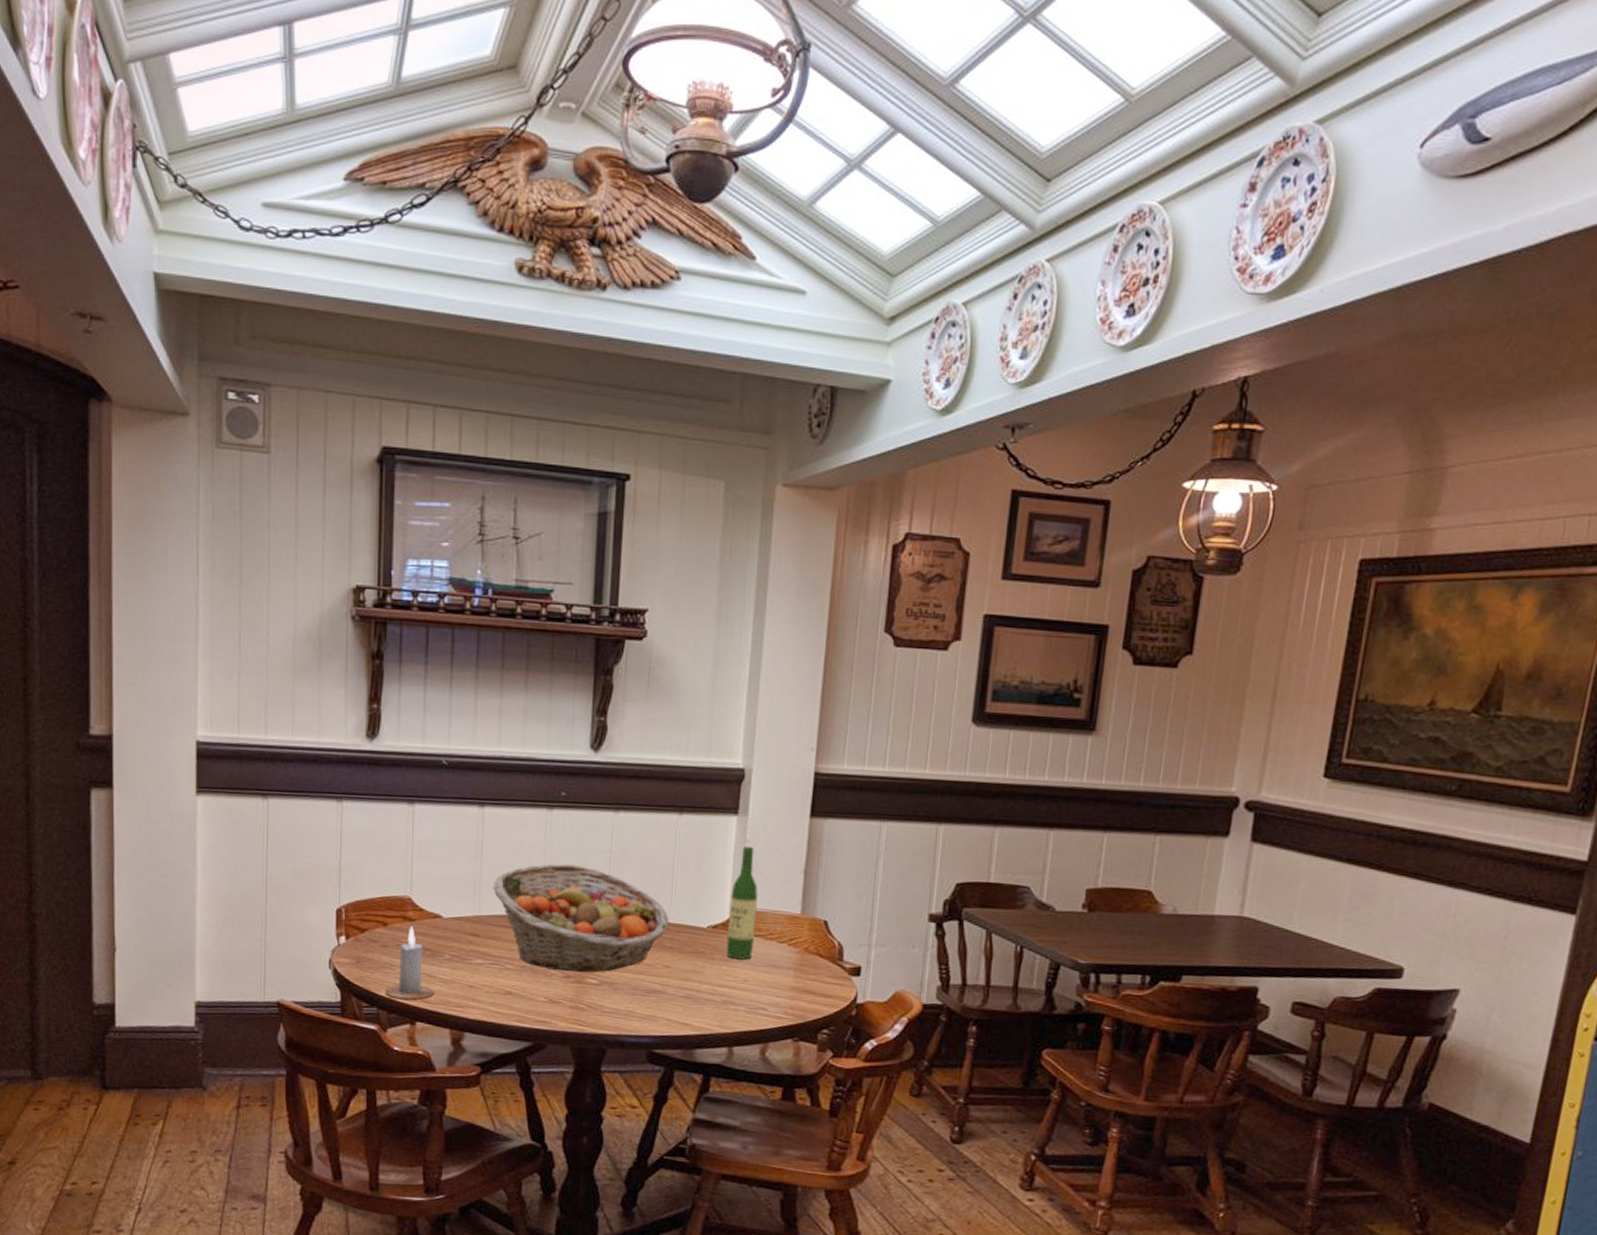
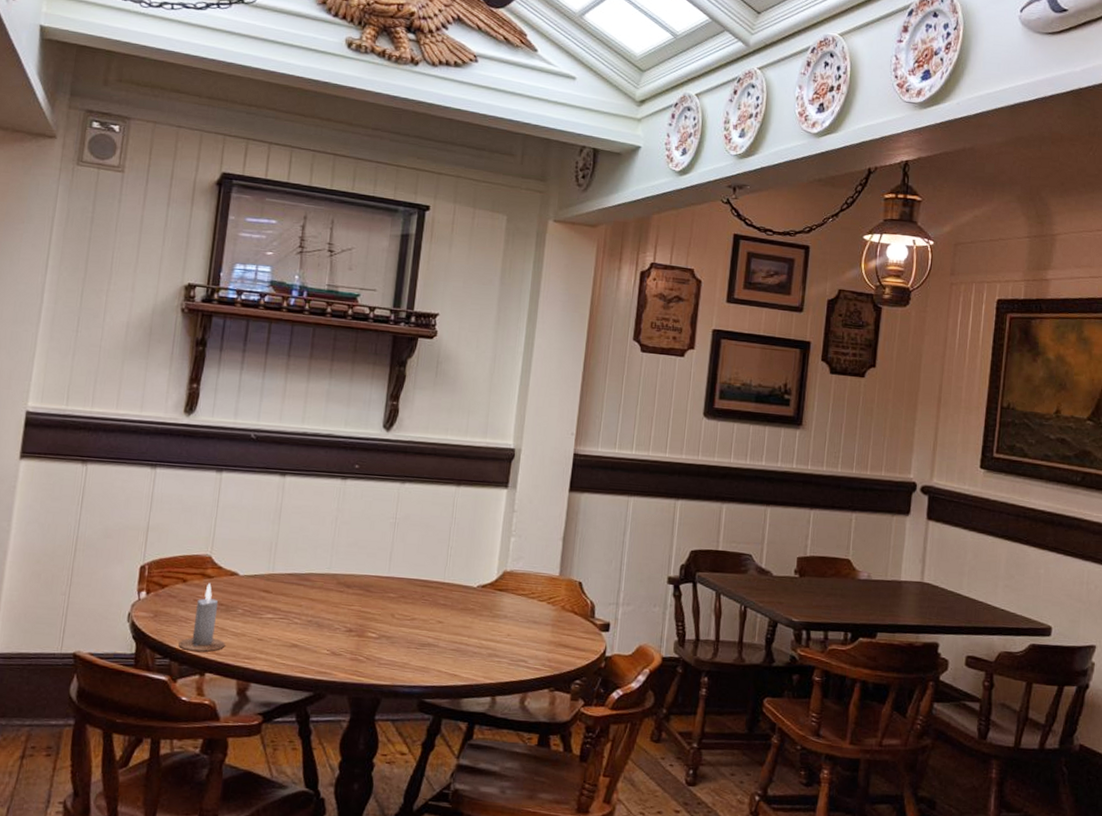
fruit basket: present [493,863,670,973] -> none [287,527,445,627]
wine bottle: present [726,845,758,960] -> none [493,515,523,617]

